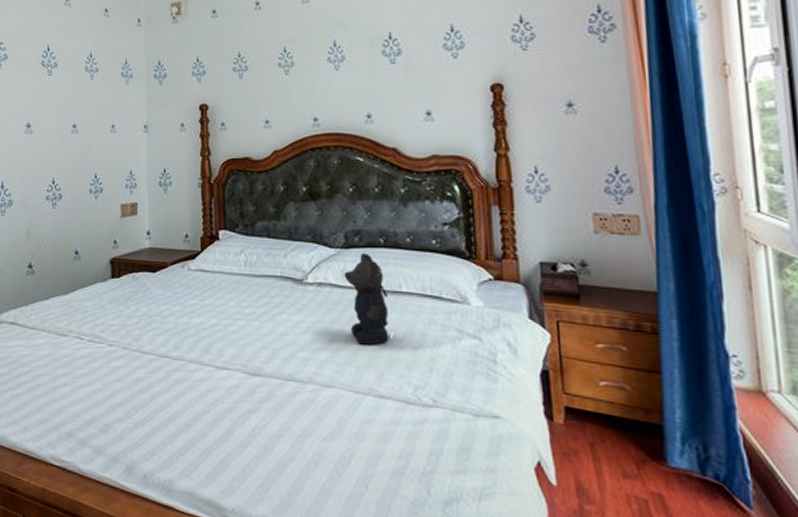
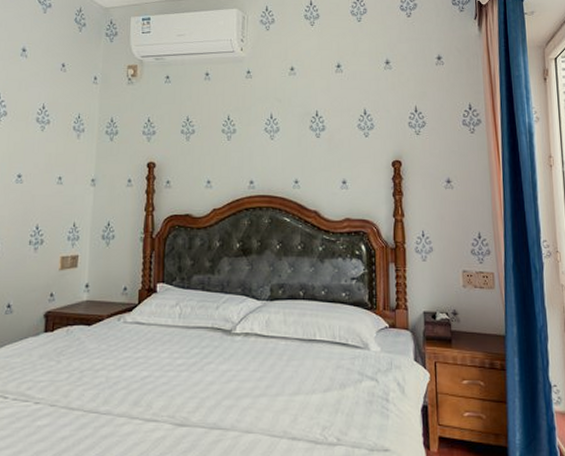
bear: present [344,253,389,345] -> none [268,305,305,390]

